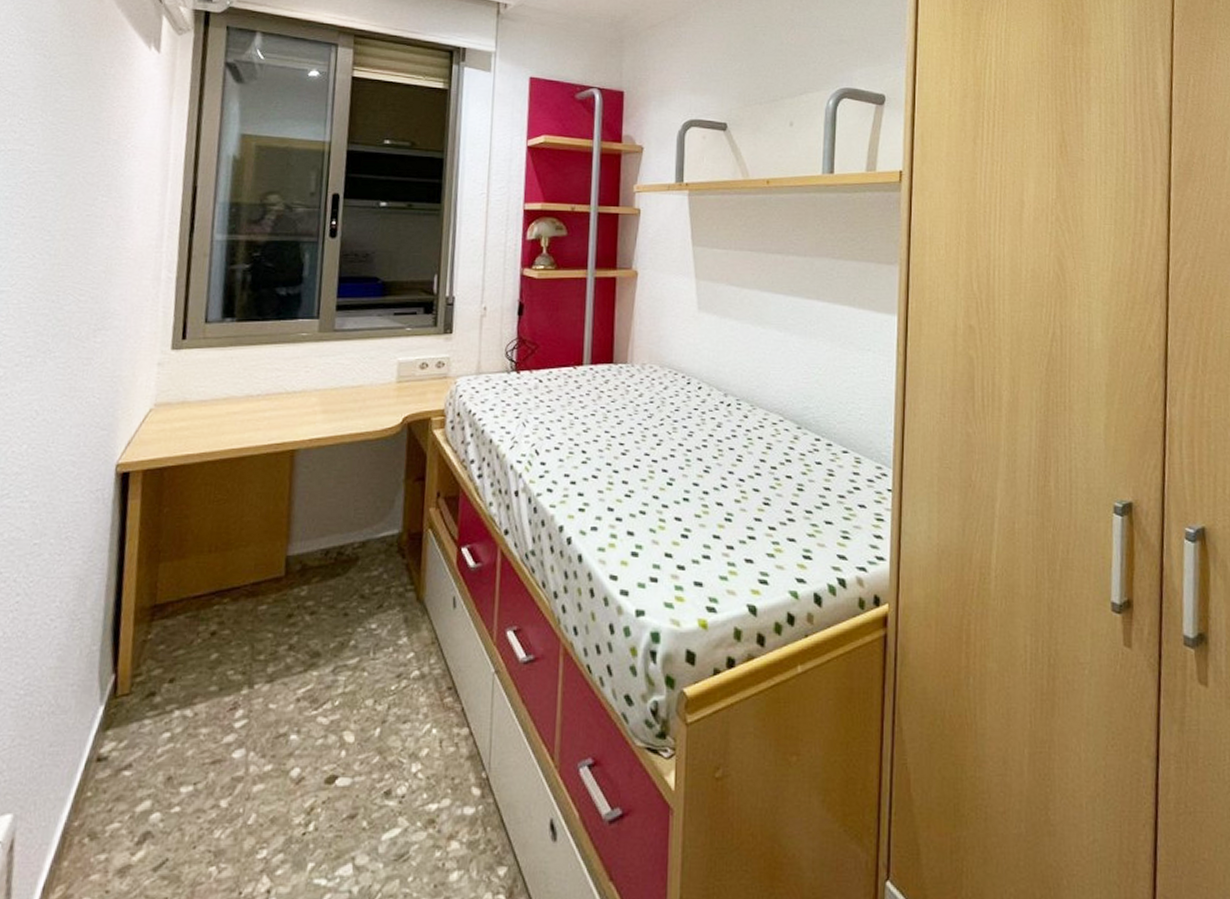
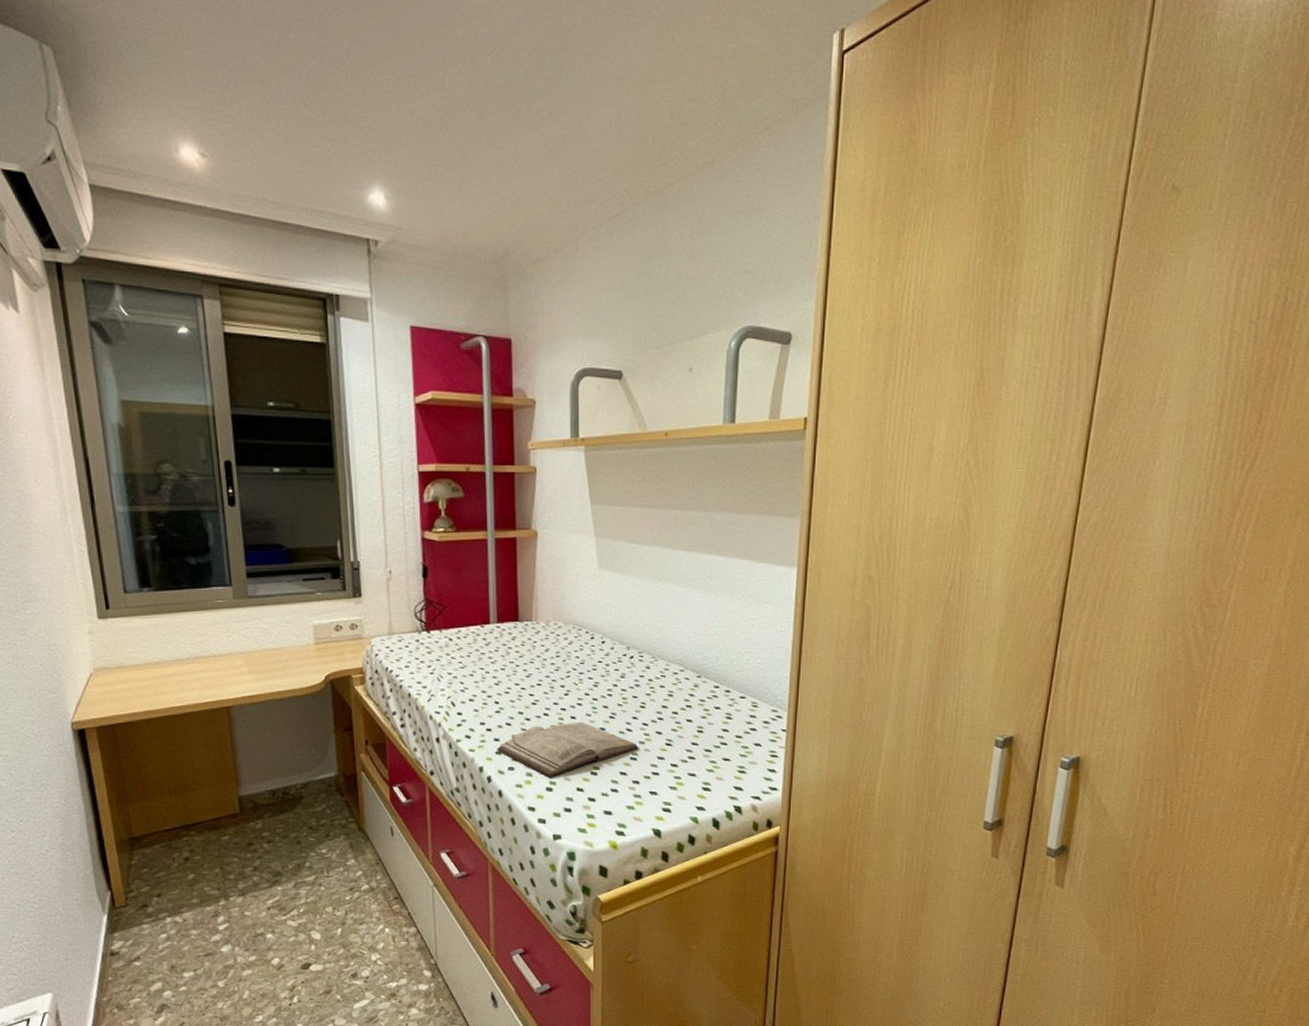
diary: none [580,475,734,541] -> present [497,721,639,778]

